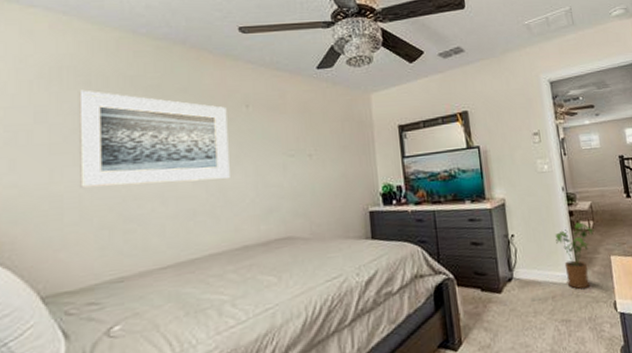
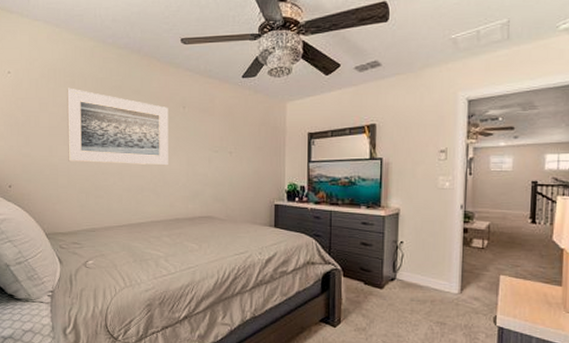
house plant: present [555,222,594,289] -> none [445,240,488,300]

